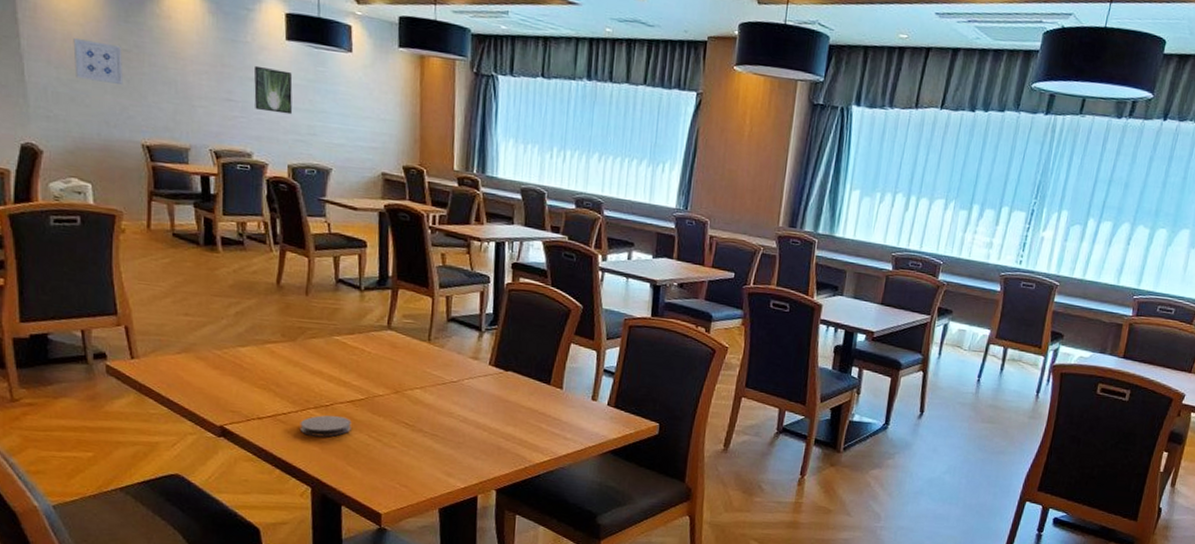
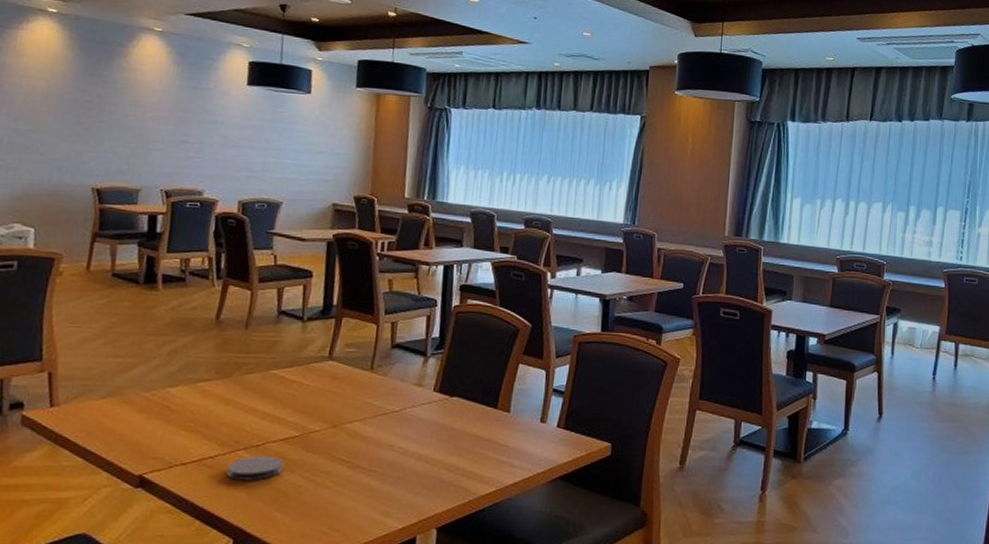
wall art: present [73,38,124,85] -> none [34,92,84,132]
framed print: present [253,65,293,115] -> none [210,109,250,153]

